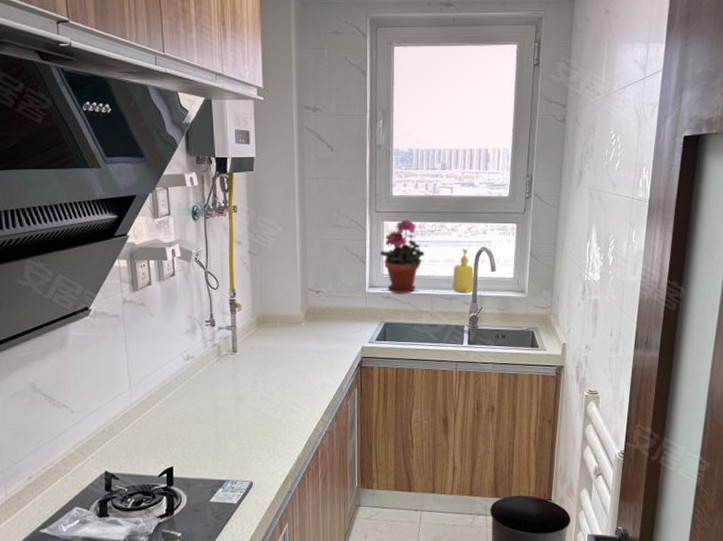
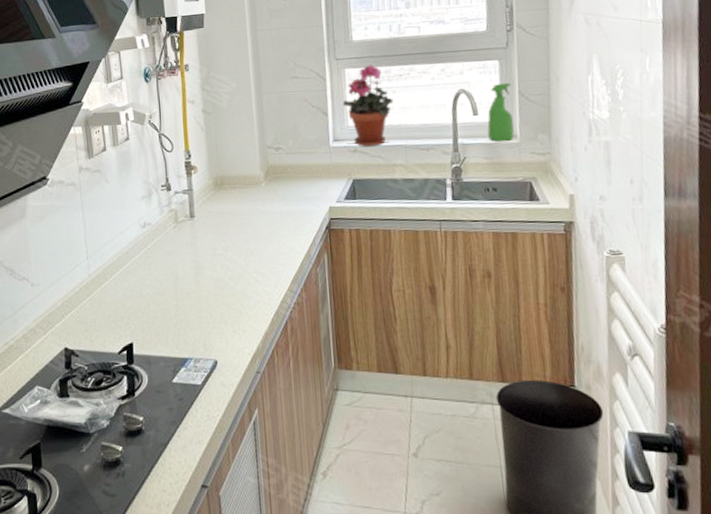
soap dispenser: present [451,248,474,294] -> none [427,92,453,143]
spray bottle: none [502,244,525,296] -> present [487,82,514,143]

